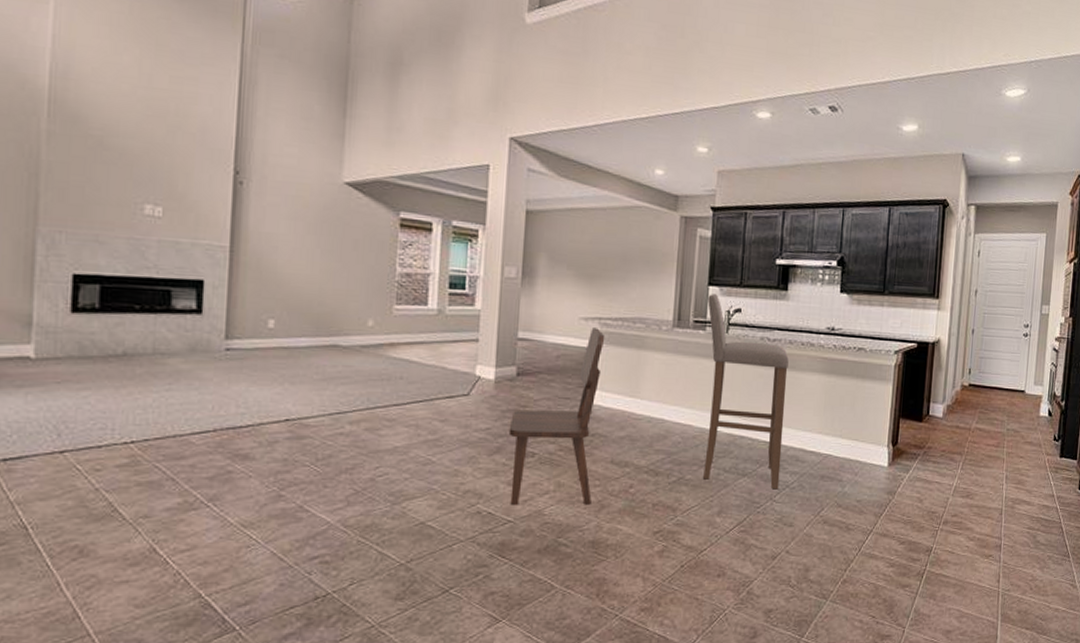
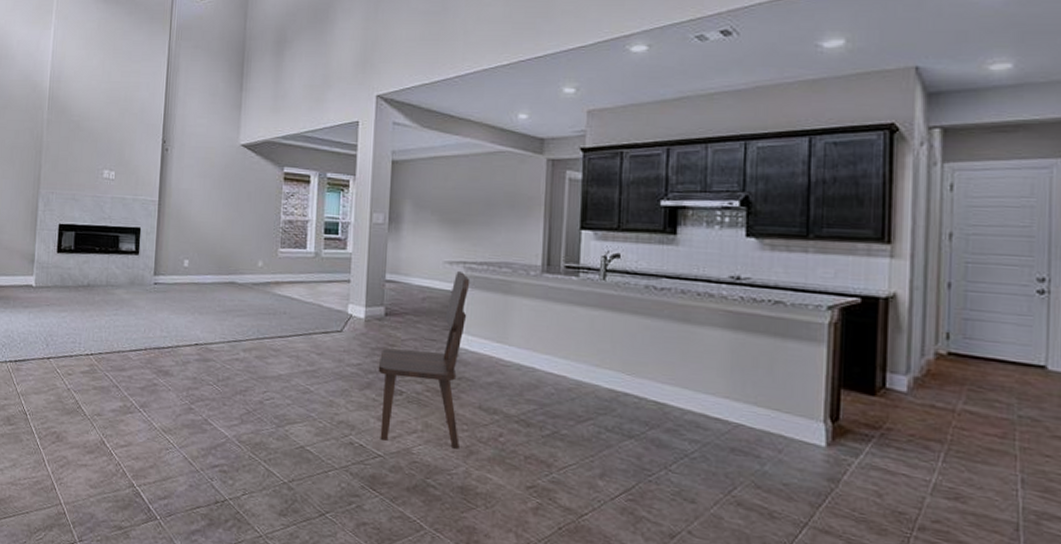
bar stool: present [703,293,789,490] -> none [580,237,681,458]

